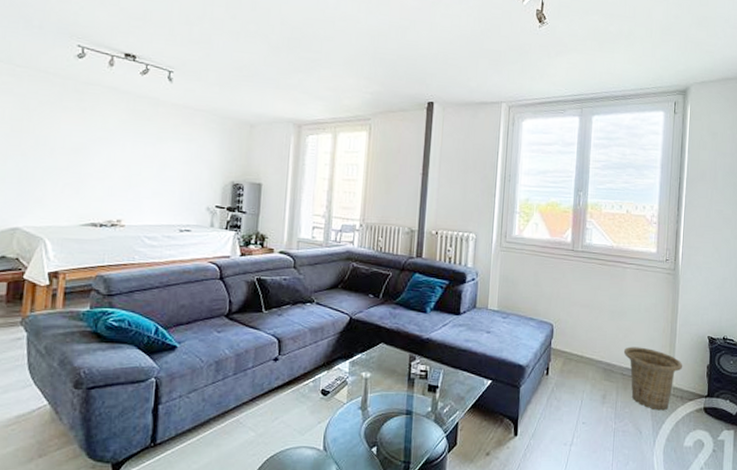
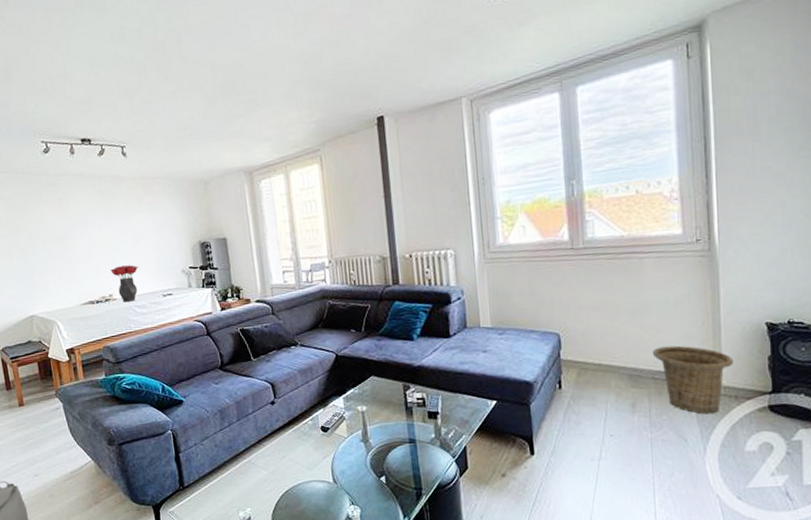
bouquet: none [125,191,159,231] -> present [110,265,139,302]

